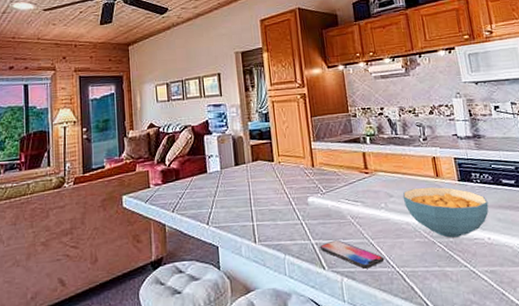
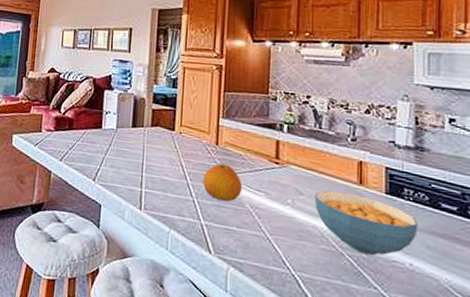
fruit: none [306,183,342,218] -> present [203,163,243,201]
smartphone: present [319,240,385,269] -> none [209,226,280,264]

